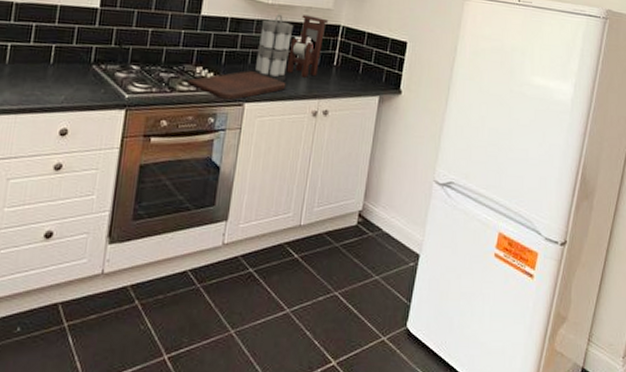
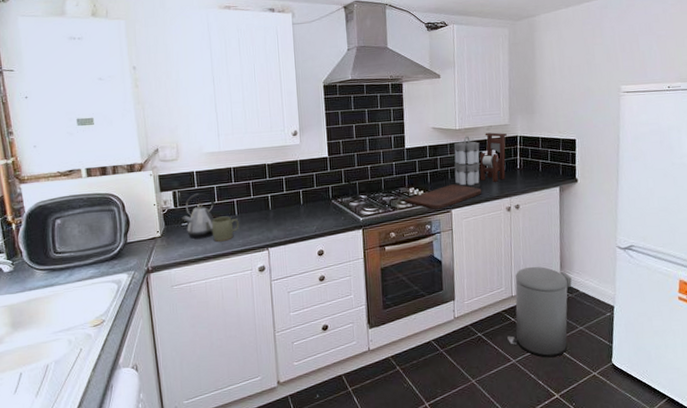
pedal bin: none [284,191,375,312] -> present [506,267,572,358]

